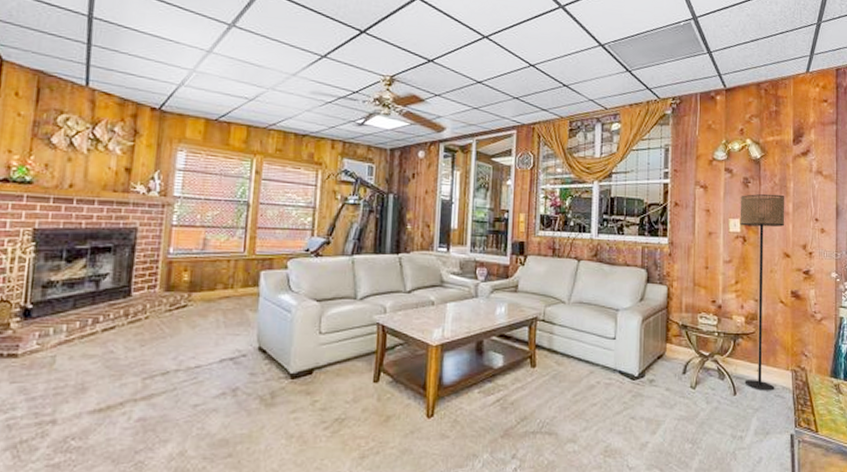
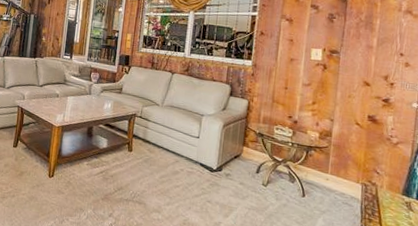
floor lamp: present [740,193,785,391] -> none [314,28,370,198]

